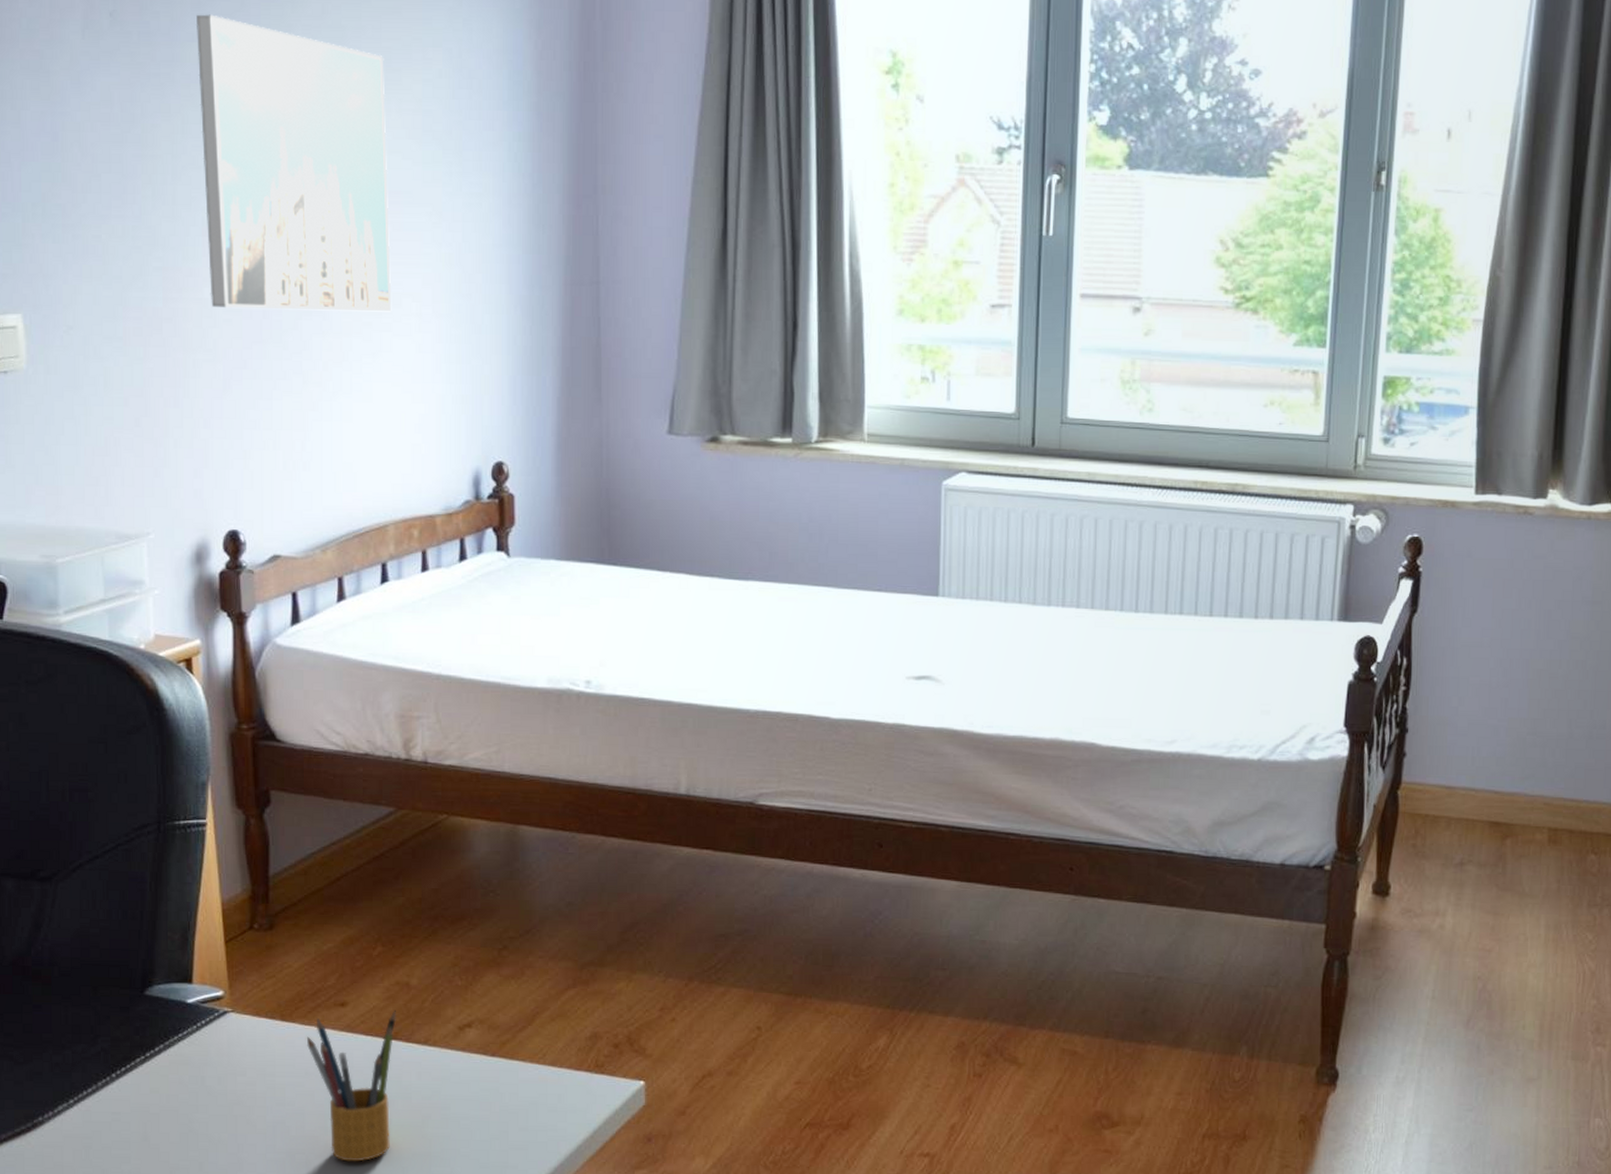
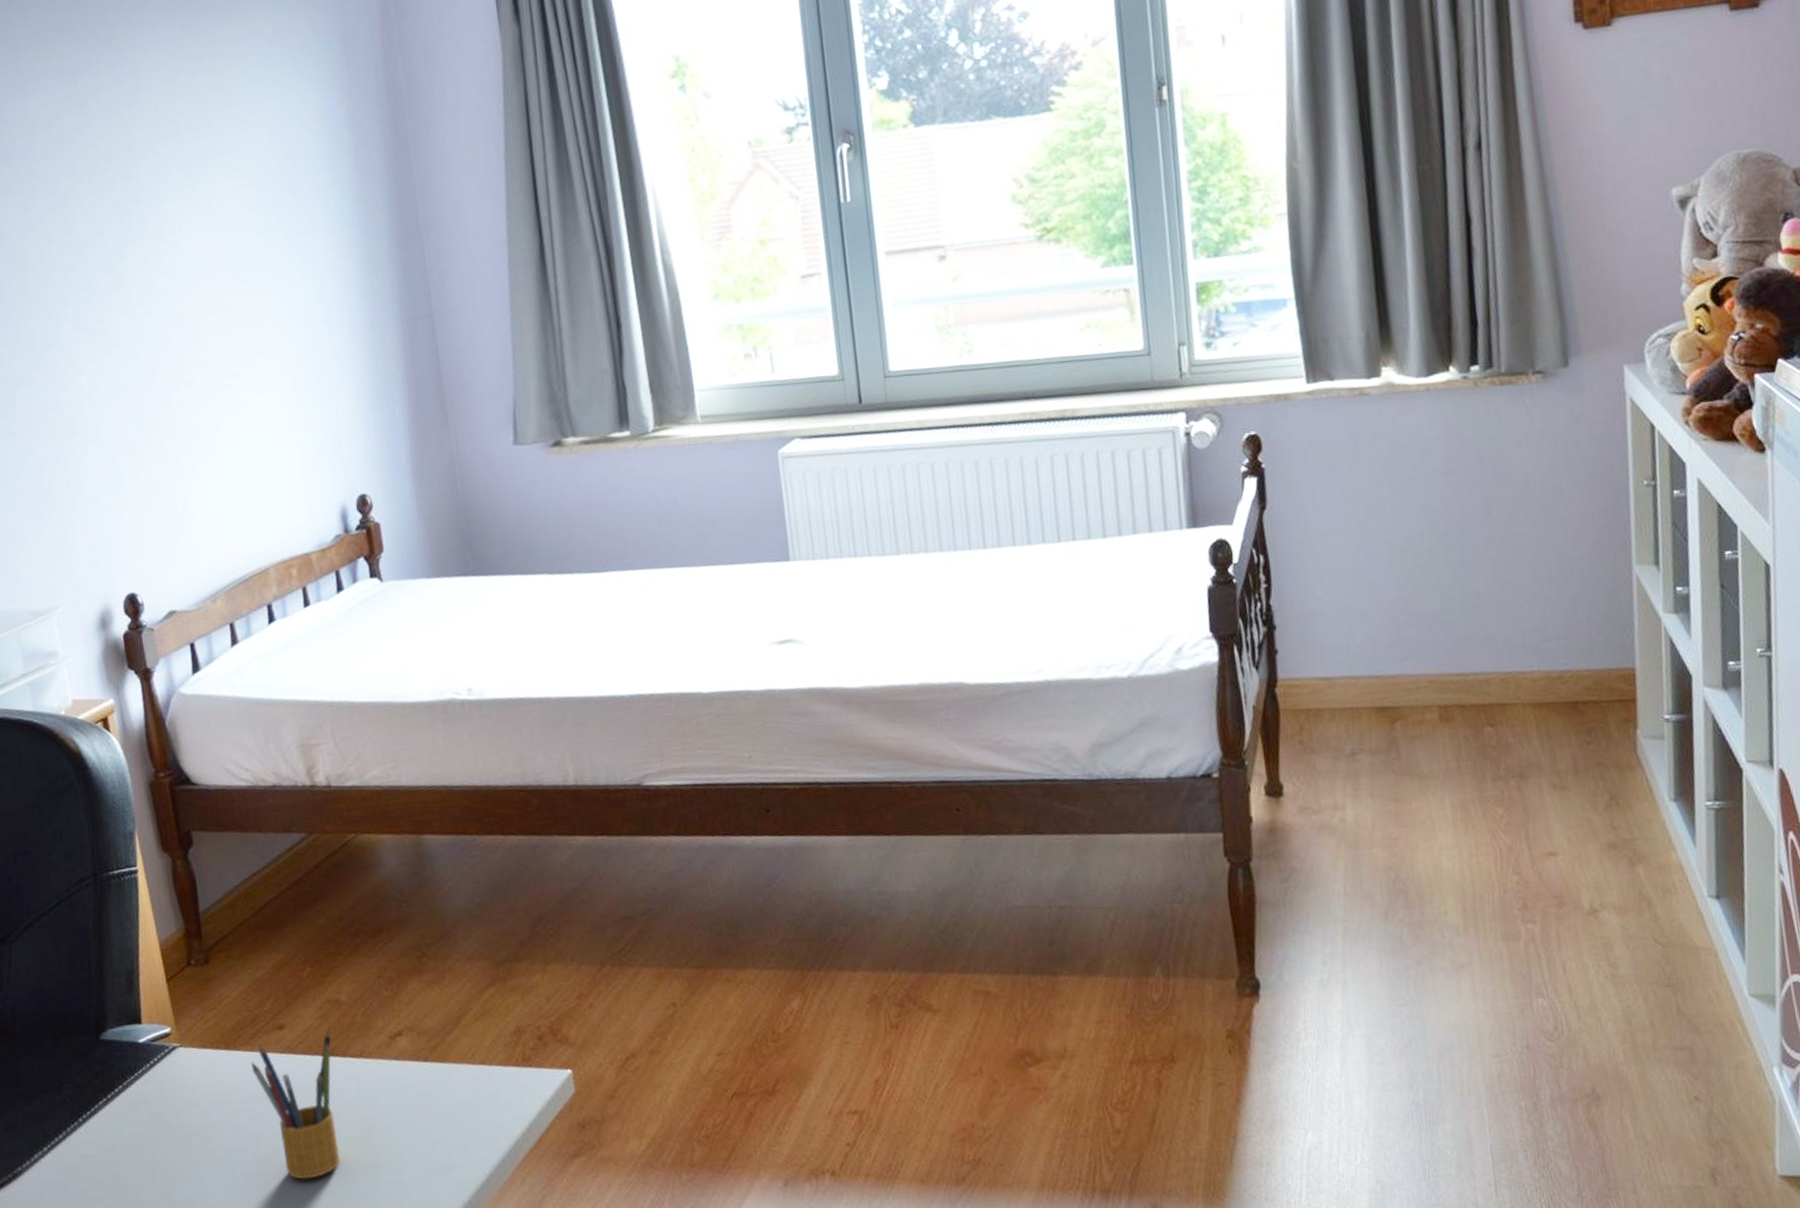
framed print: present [197,14,392,312] -> none [48,130,249,392]

